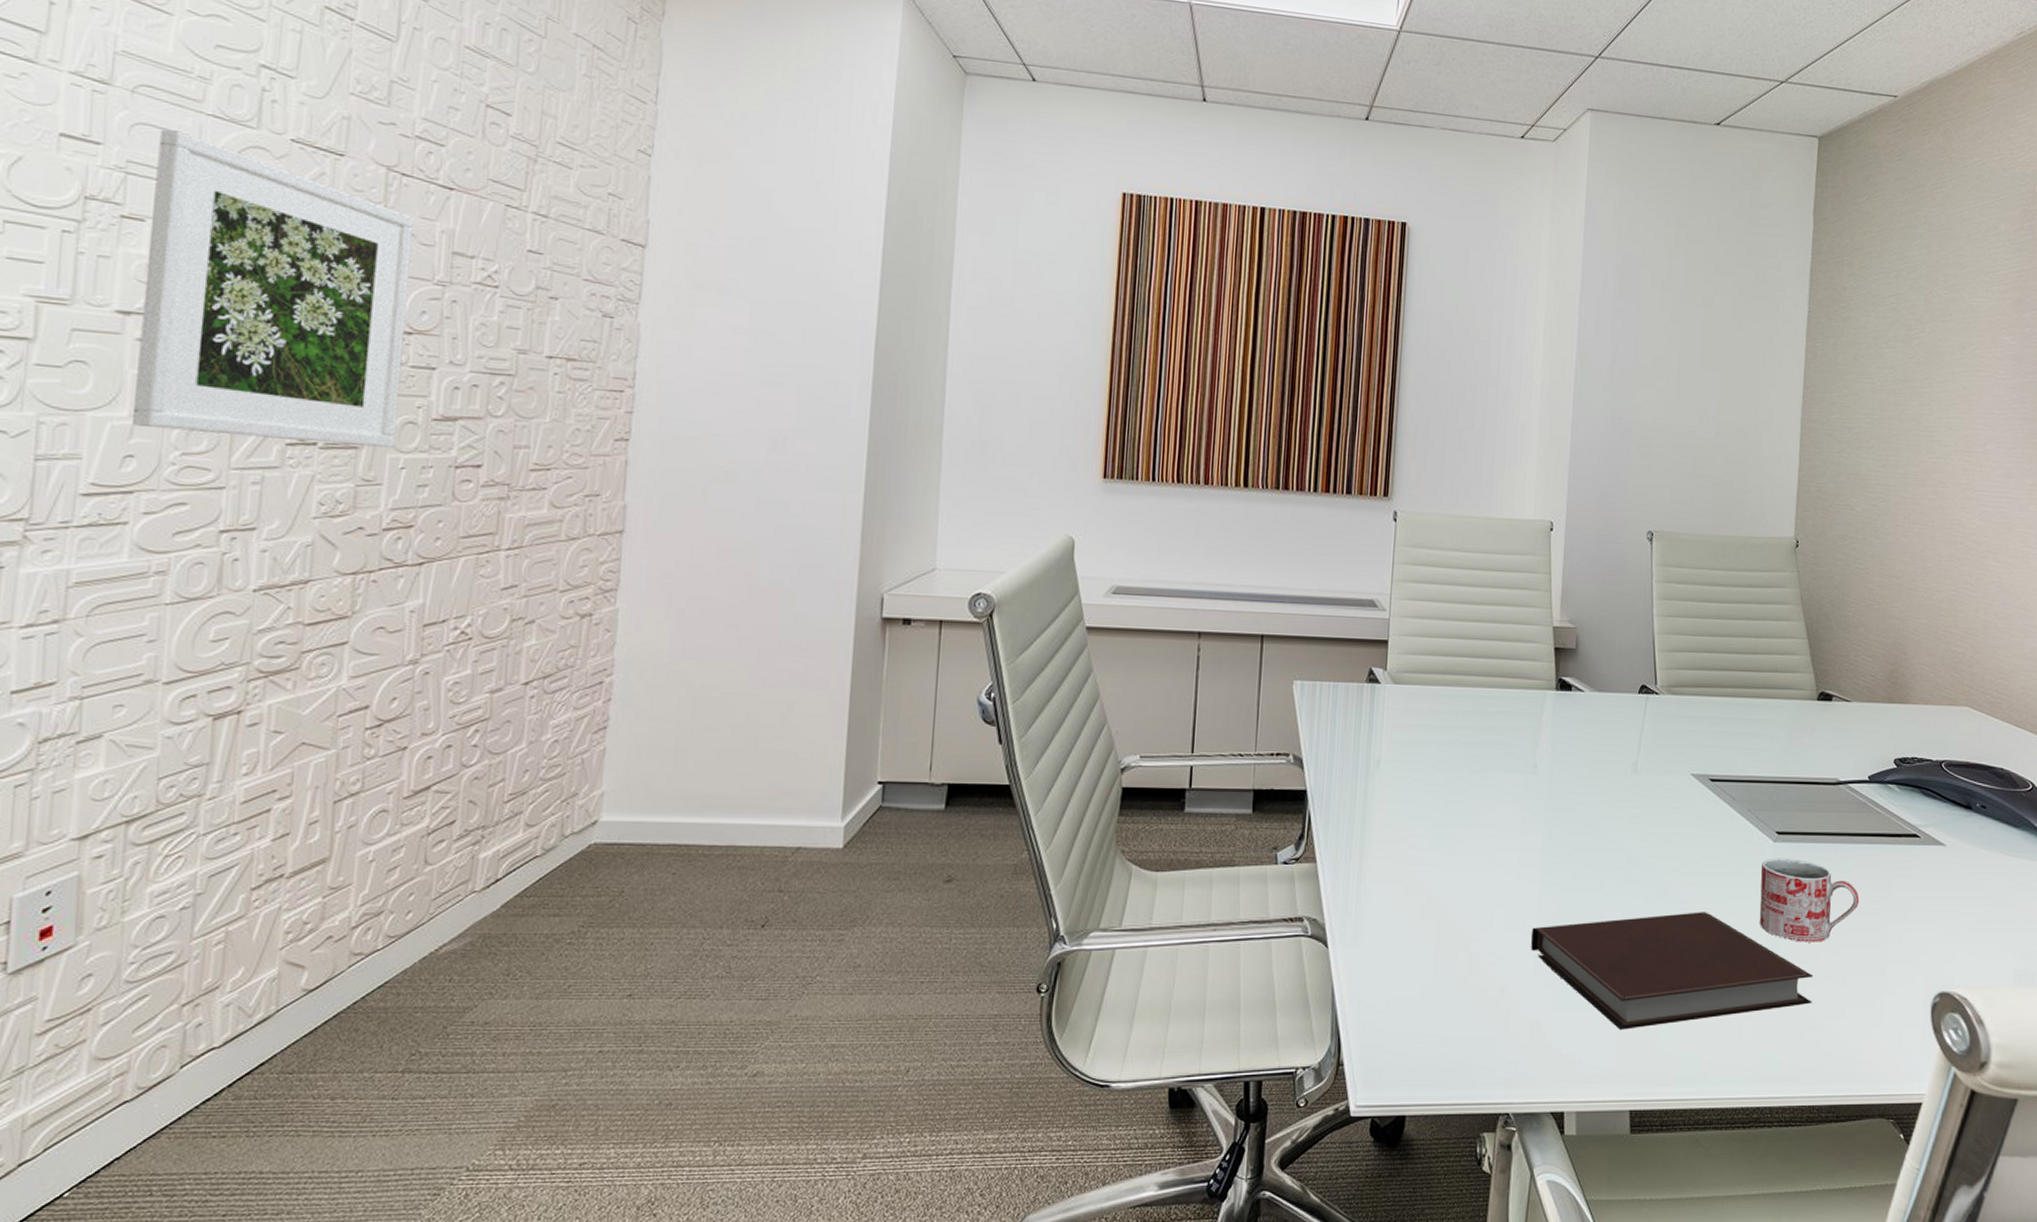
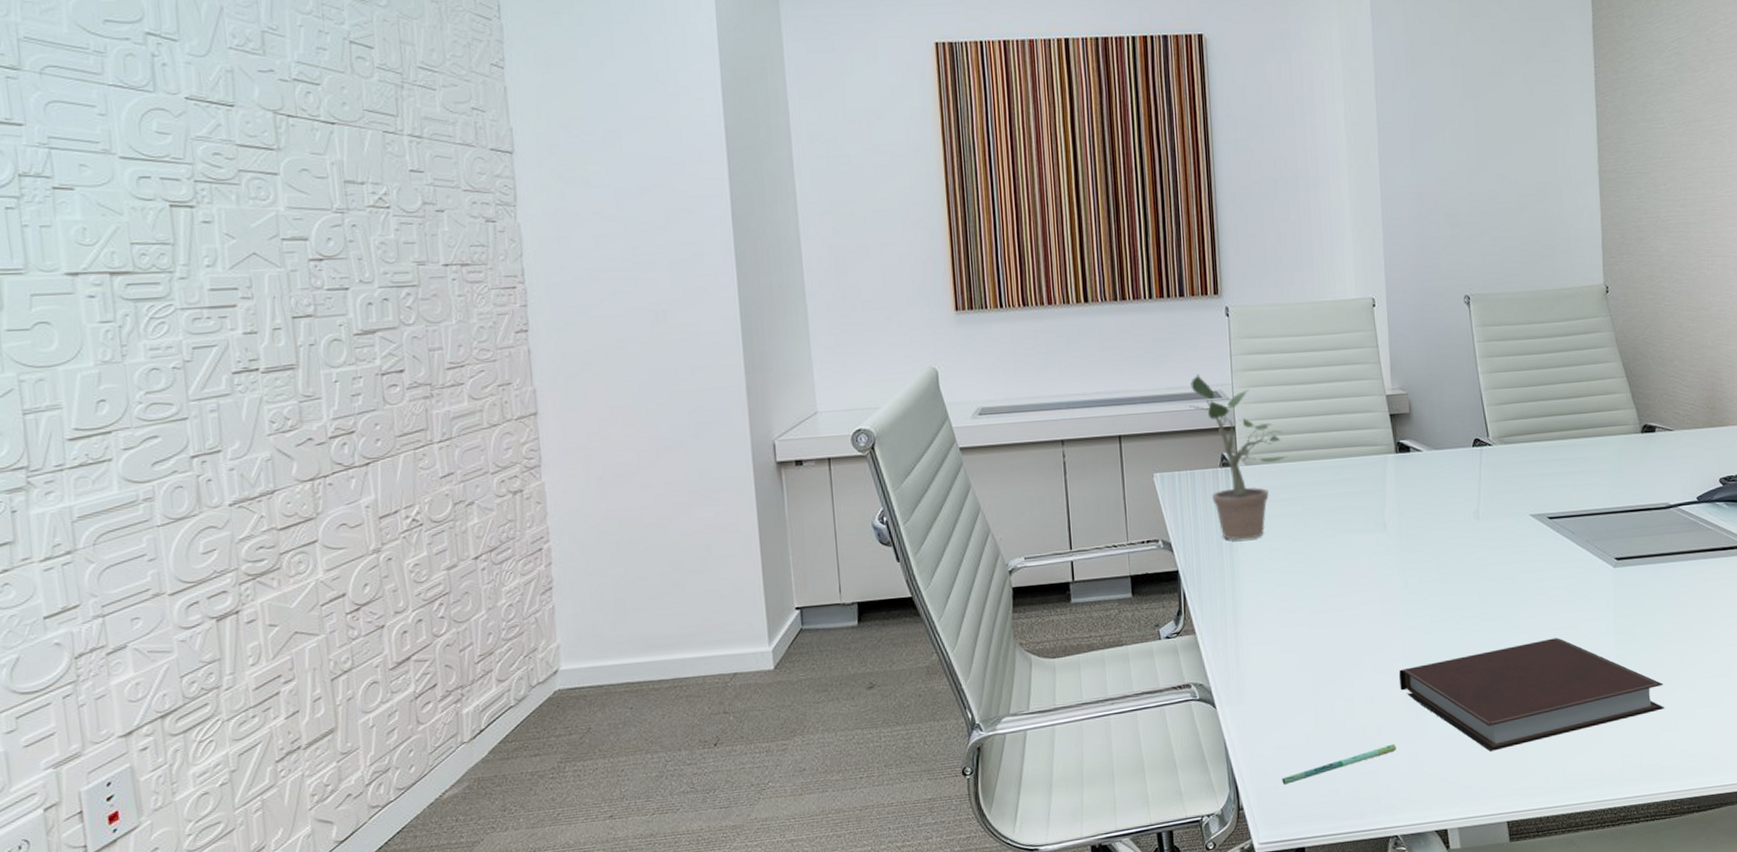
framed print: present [133,129,414,449] -> none [71,103,326,374]
potted plant: none [1337,579,1440,765] -> present [1185,374,1287,540]
pen: none [1390,1009,1519,1044] -> present [1282,744,1396,786]
mug: present [1759,858,1860,942] -> none [1604,580,1700,655]

